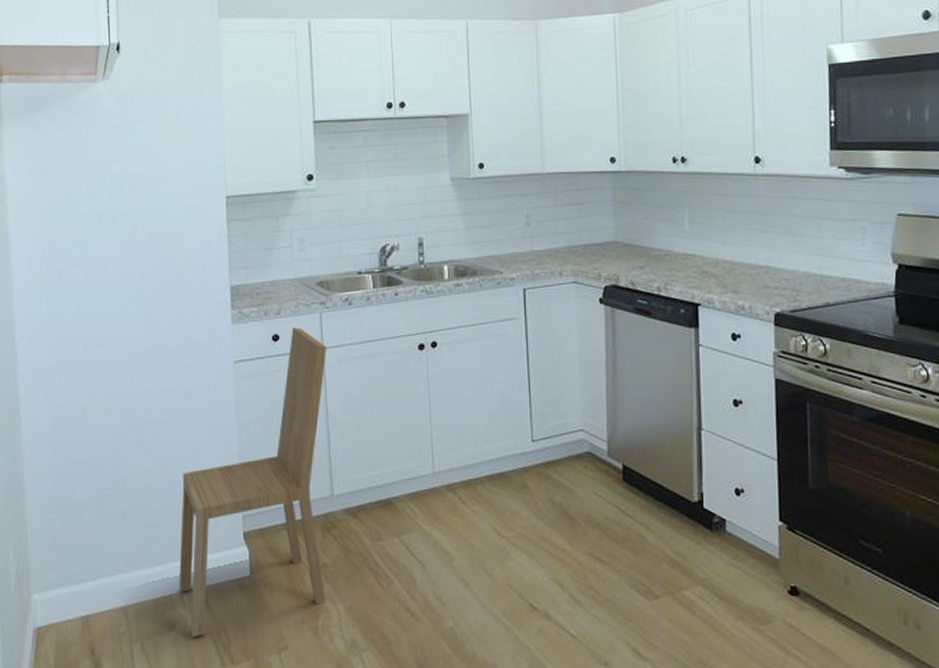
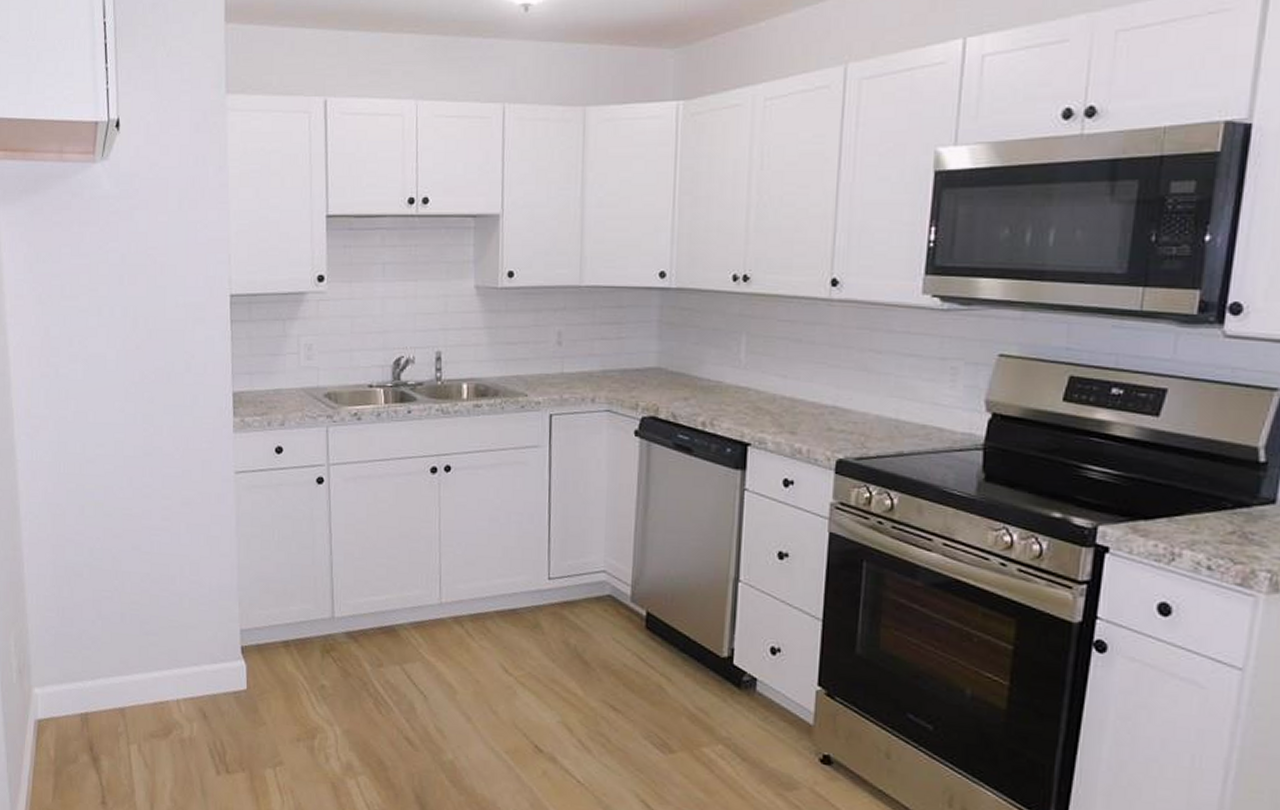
dining chair: present [179,327,327,637] -> none [175,440,333,744]

